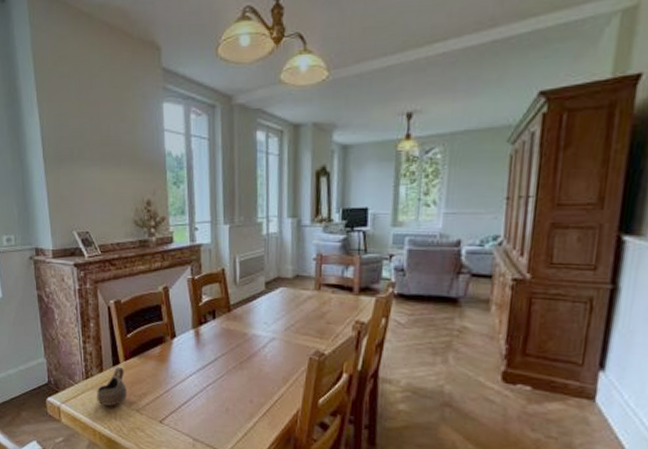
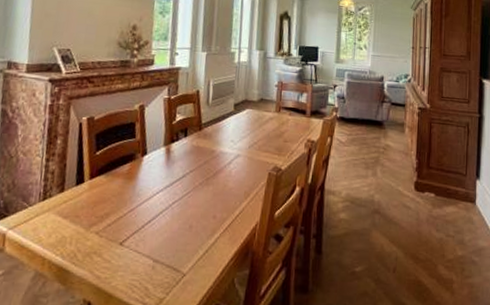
cup: present [97,366,128,406] -> none [52,185,89,229]

